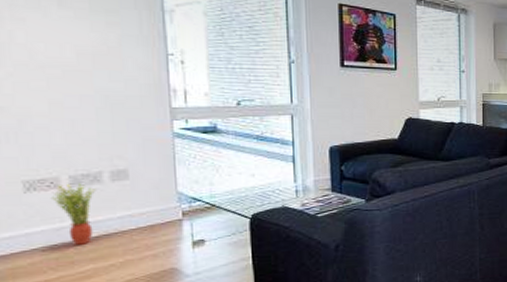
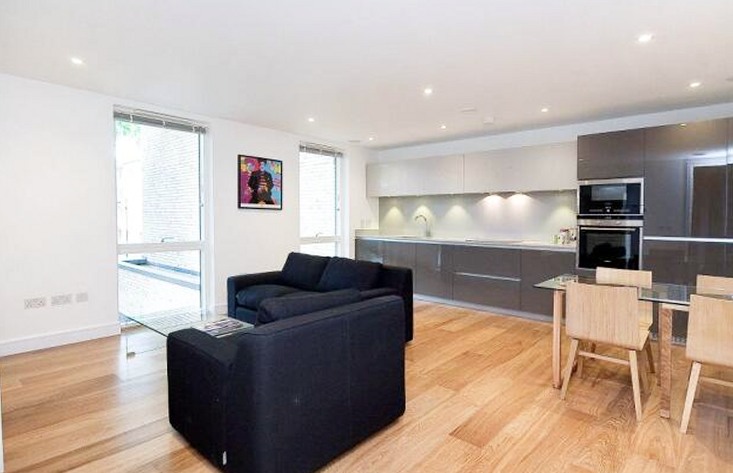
potted plant: present [50,183,96,245] -> none [40,302,67,350]

